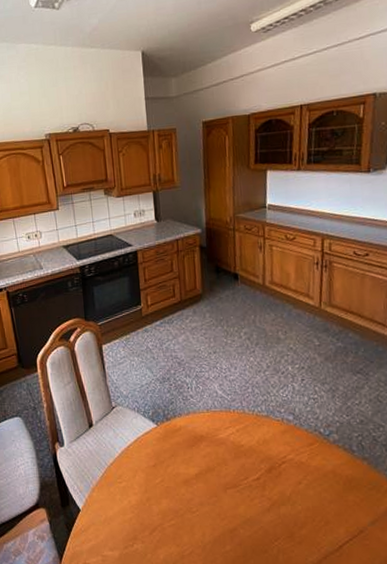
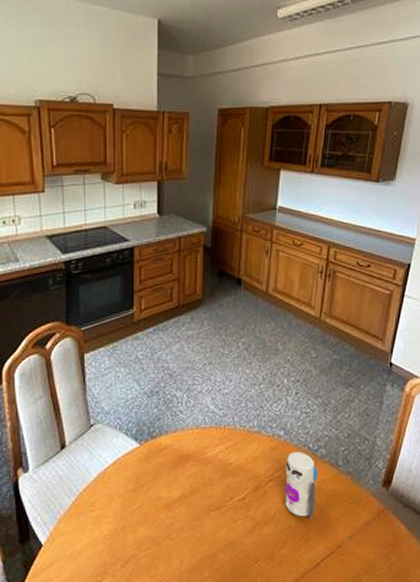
toy: none [297,436,333,502] -> present [285,452,318,519]

